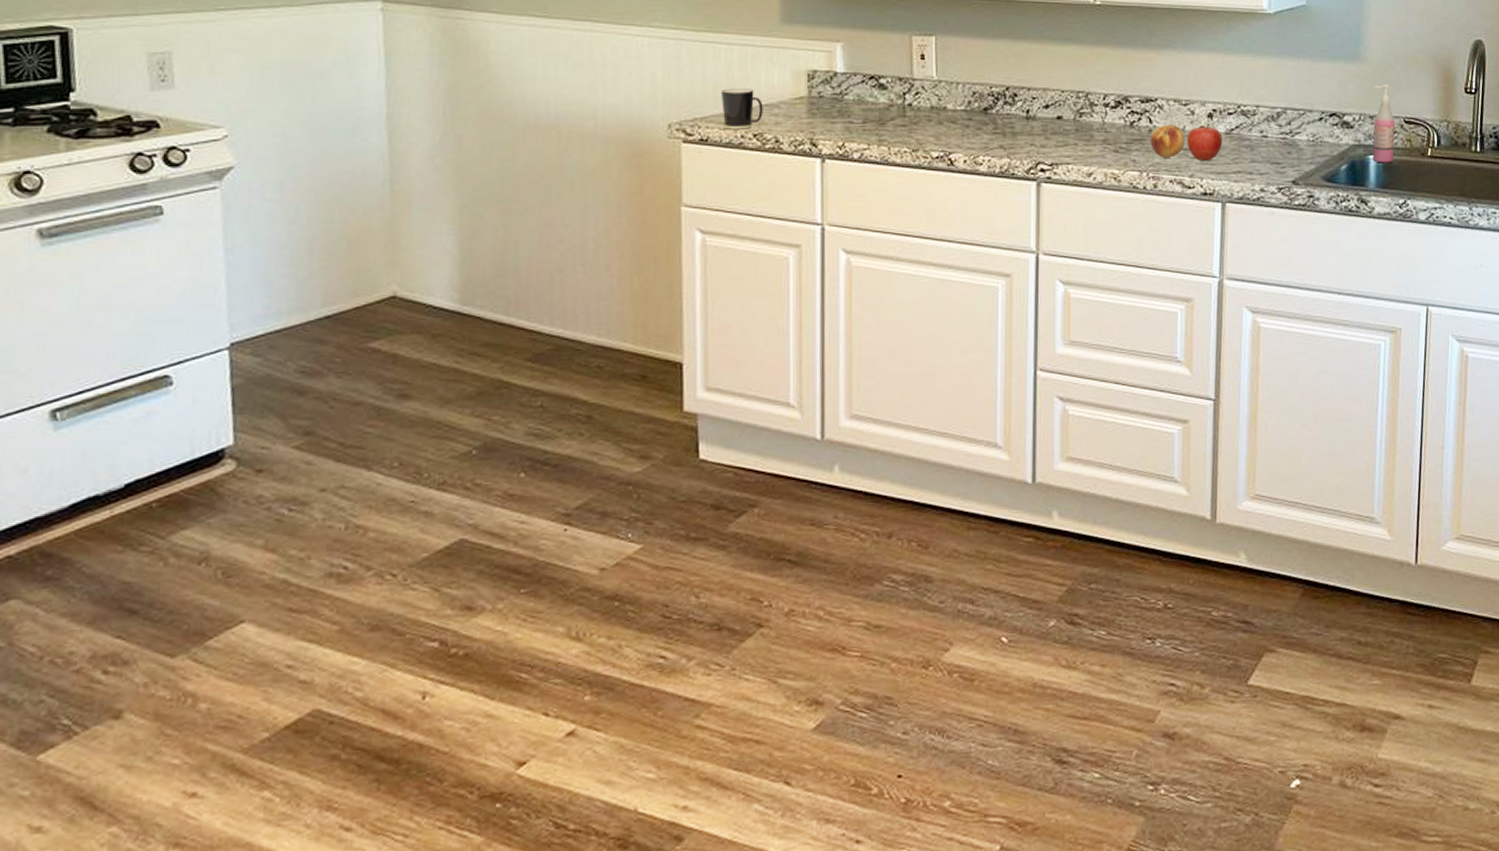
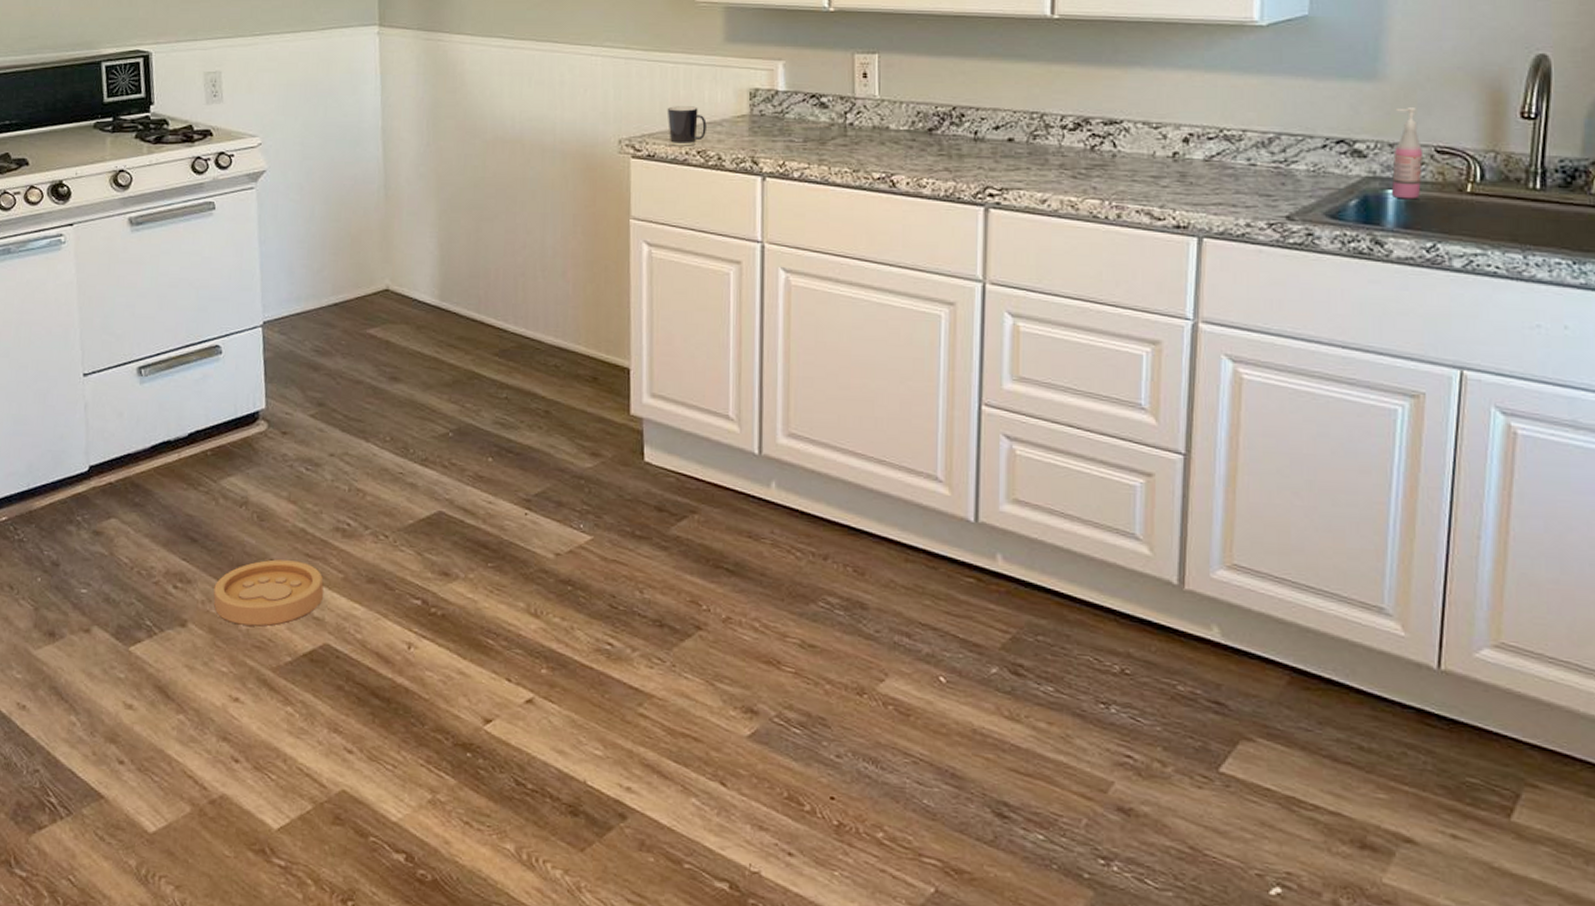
pet bowl: none [160,618,312,705] -> present [213,559,324,627]
fruit: present [1150,125,1185,158] -> none [1114,149,1155,186]
fruit: present [1186,123,1223,161] -> none [1157,149,1201,190]

